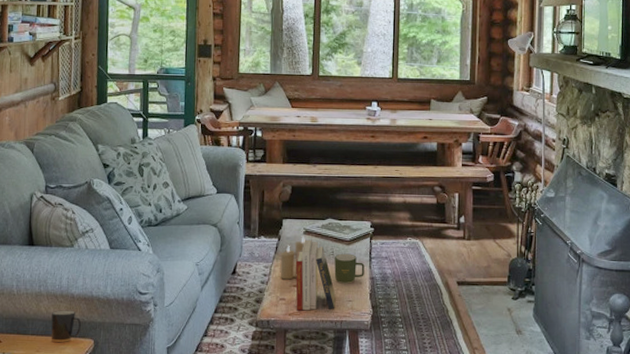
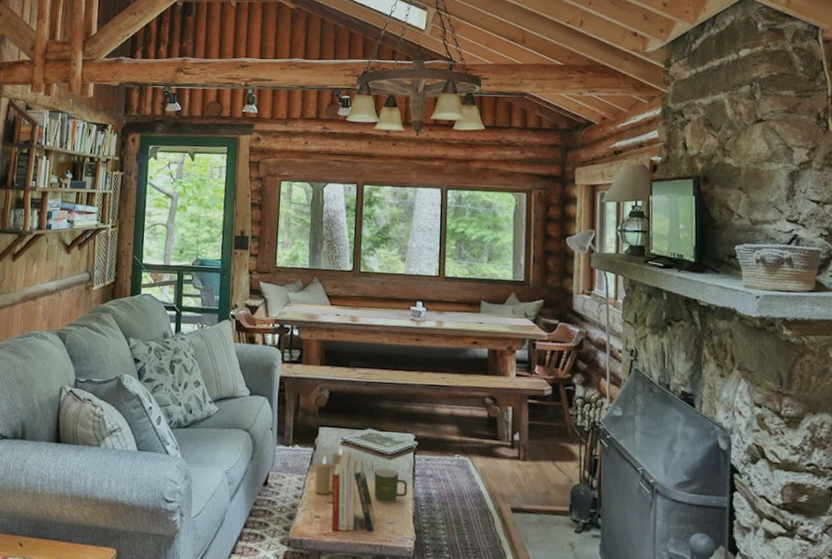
mug: present [51,310,82,343] -> none [72,514,105,551]

